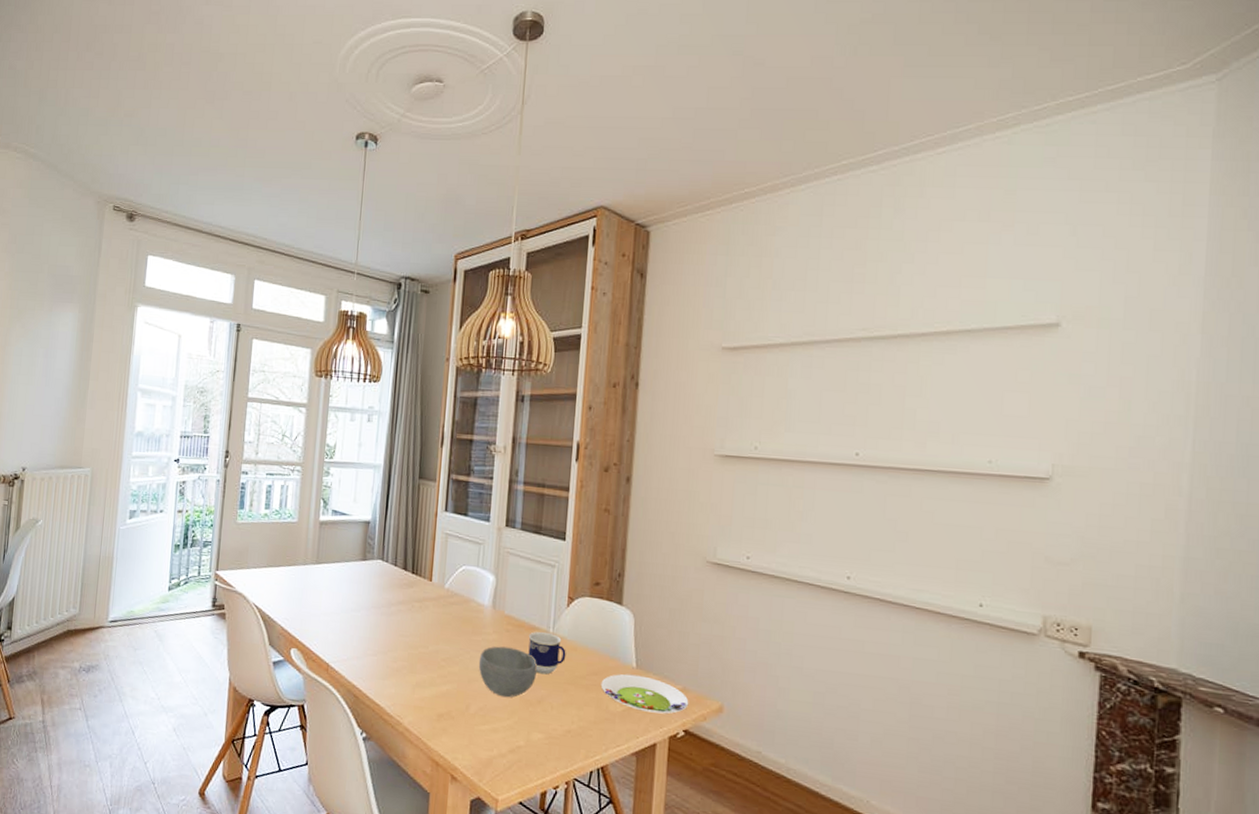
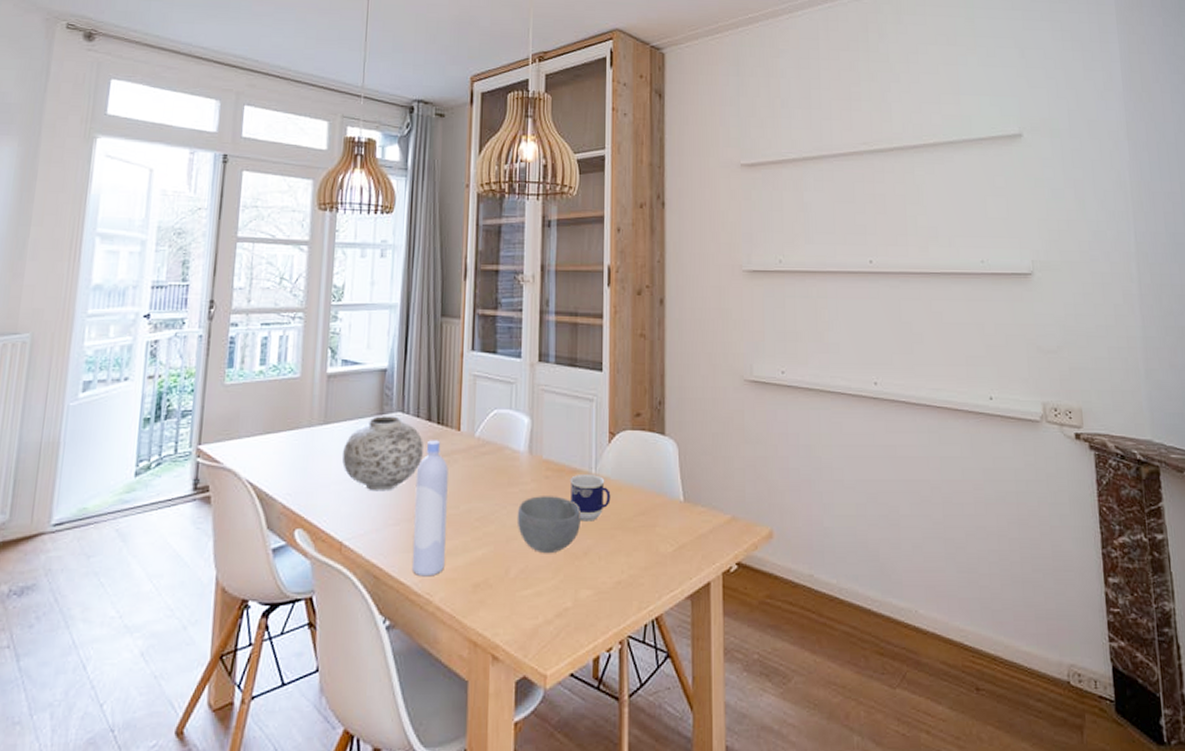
vase: none [331,561,399,626] -> present [342,416,423,491]
bottle: none [386,587,420,702] -> present [412,440,448,577]
salad plate: present [600,673,689,714] -> none [649,509,739,548]

